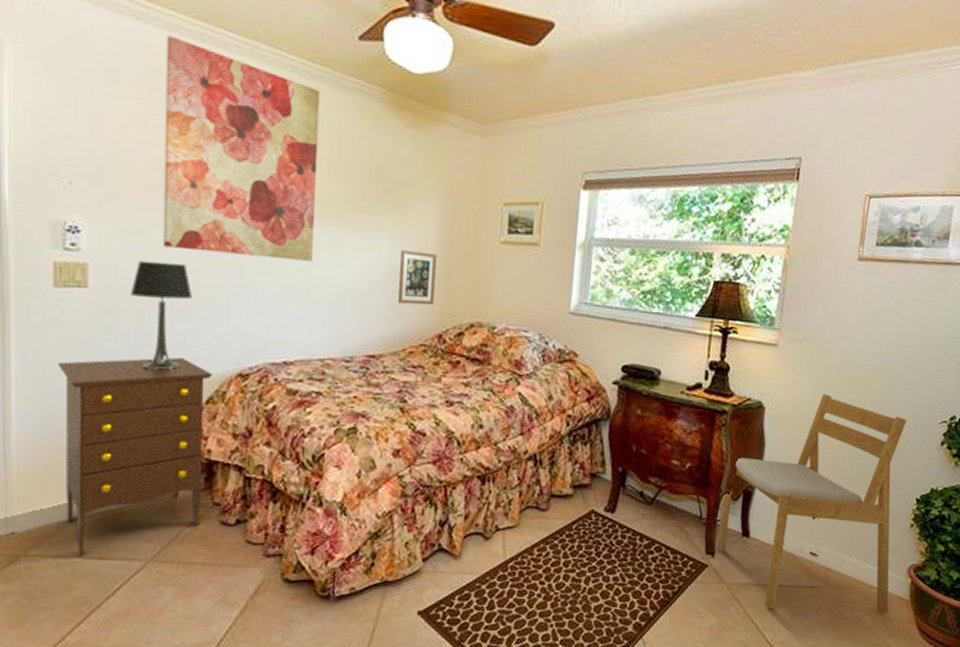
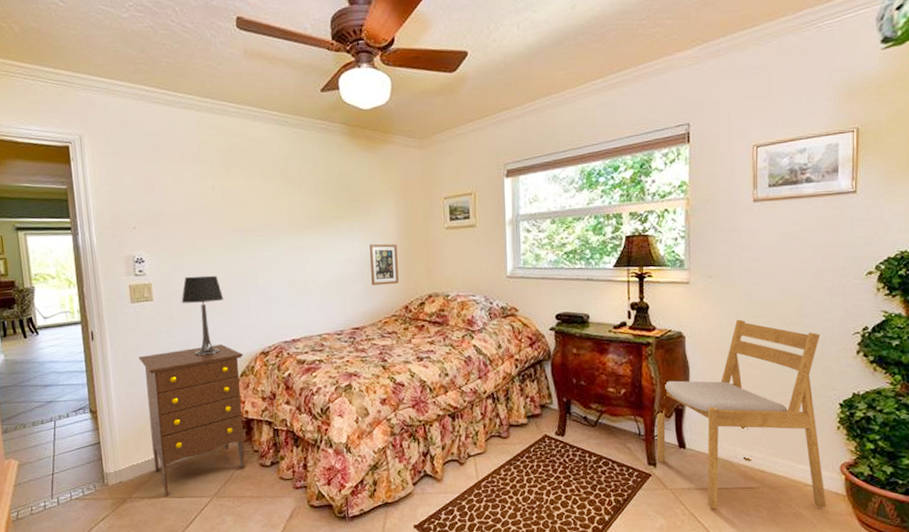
wall art: present [163,36,321,262] -> none [188,113,306,265]

